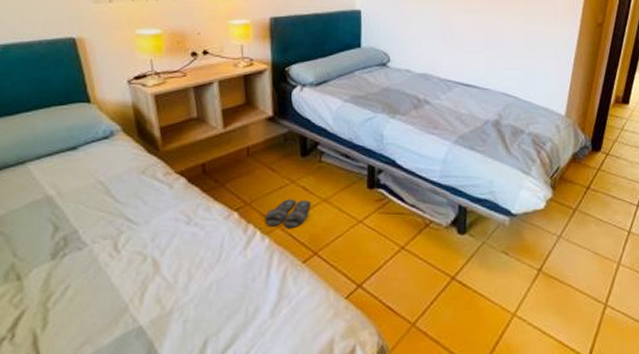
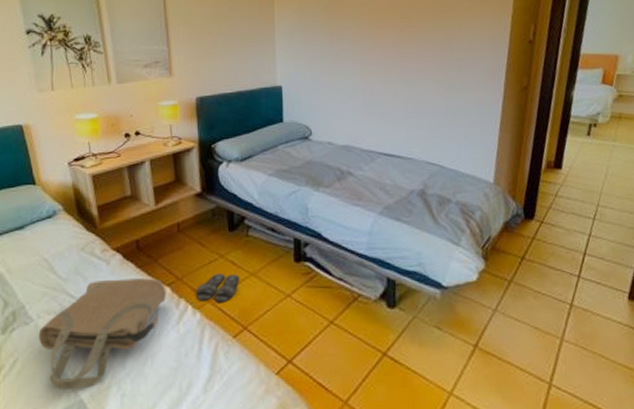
tote bag: none [92,203,235,317] -> present [38,278,167,391]

